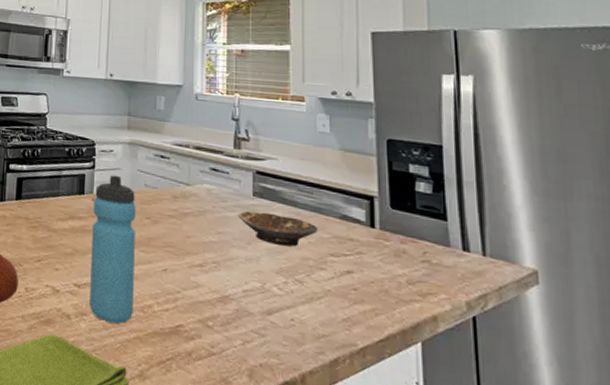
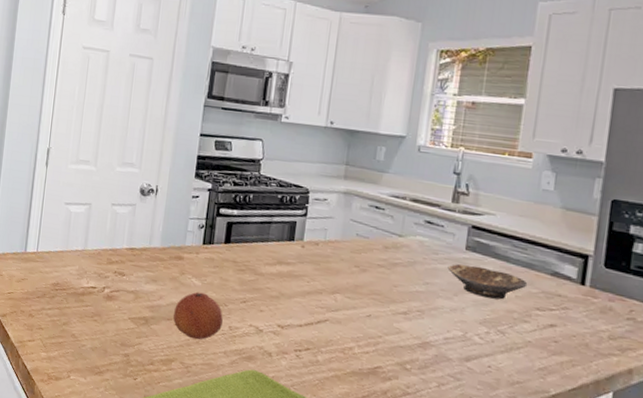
water bottle: present [89,175,136,324] -> none [291,223,346,363]

